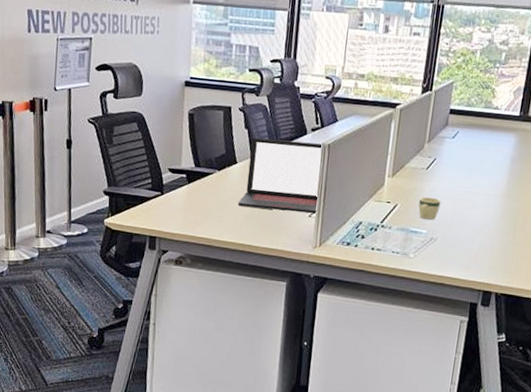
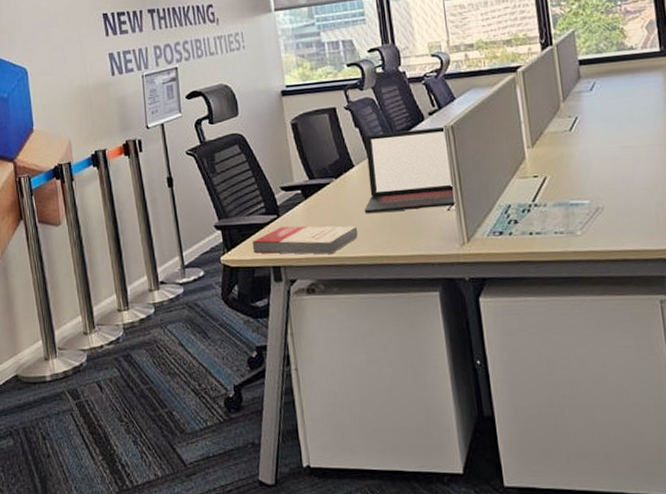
book: none [134,203,229,235] -> present [252,226,359,255]
mug: present [418,196,441,220] -> none [571,161,598,188]

